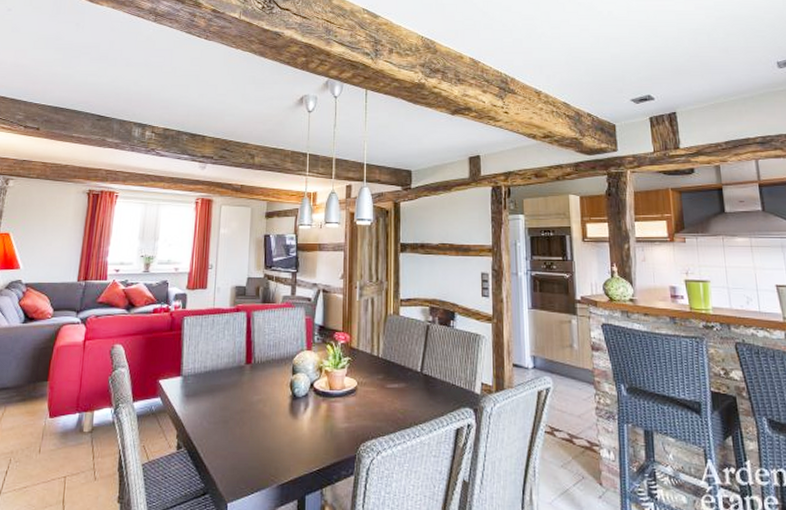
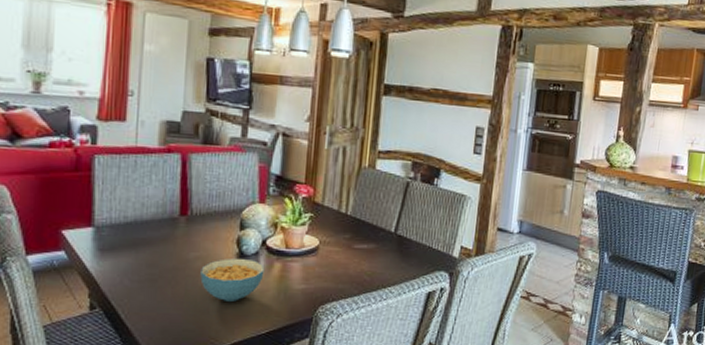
cereal bowl: none [262,400,313,440] -> present [200,258,265,301]

